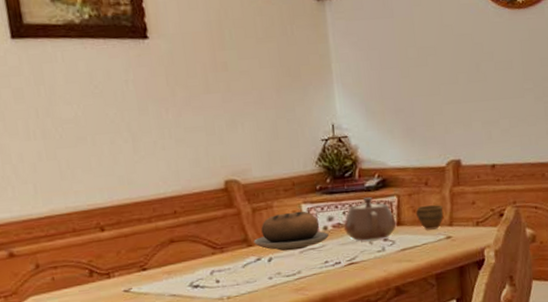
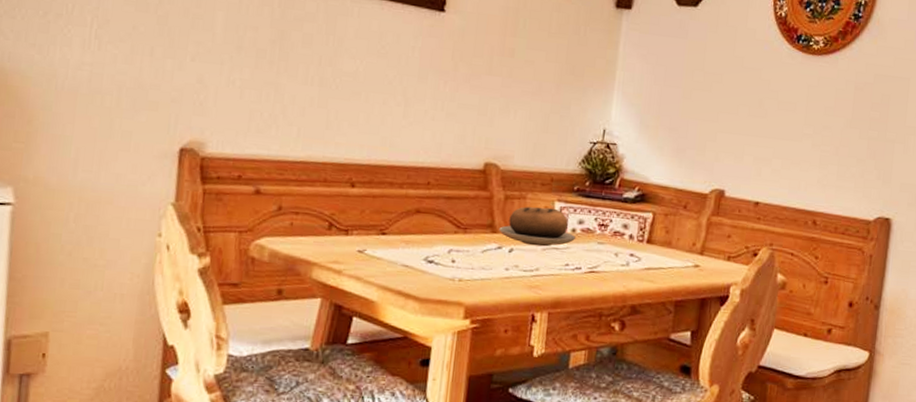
teapot: present [344,197,397,241] -> none [593,208,647,254]
cup: present [415,204,444,230] -> none [668,229,698,255]

